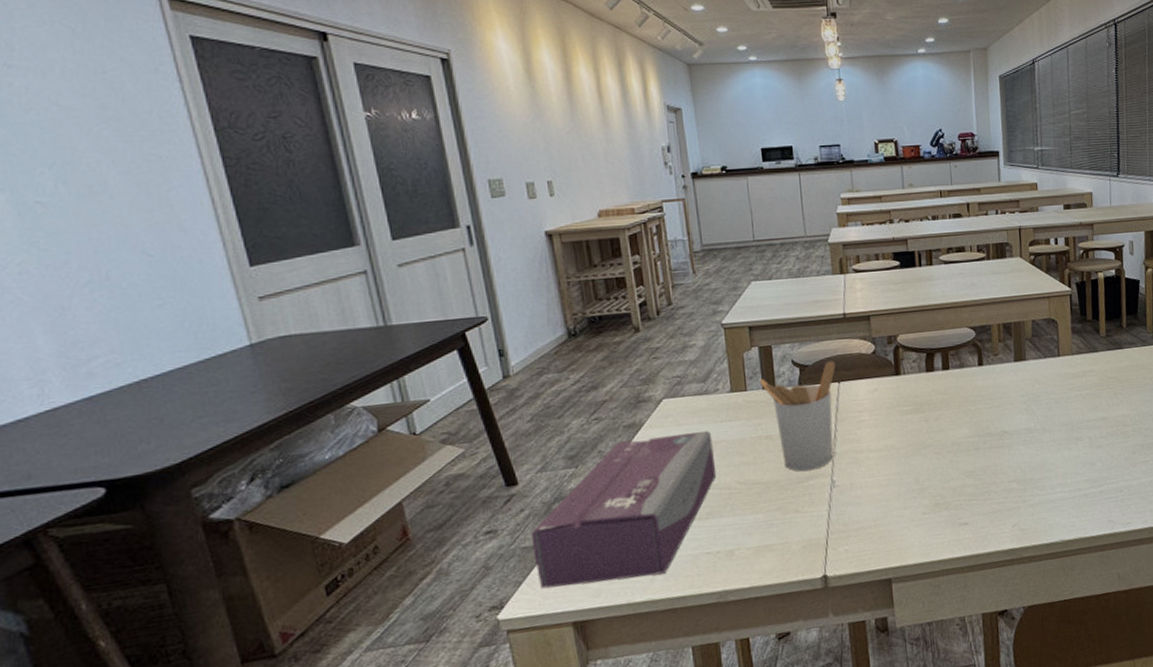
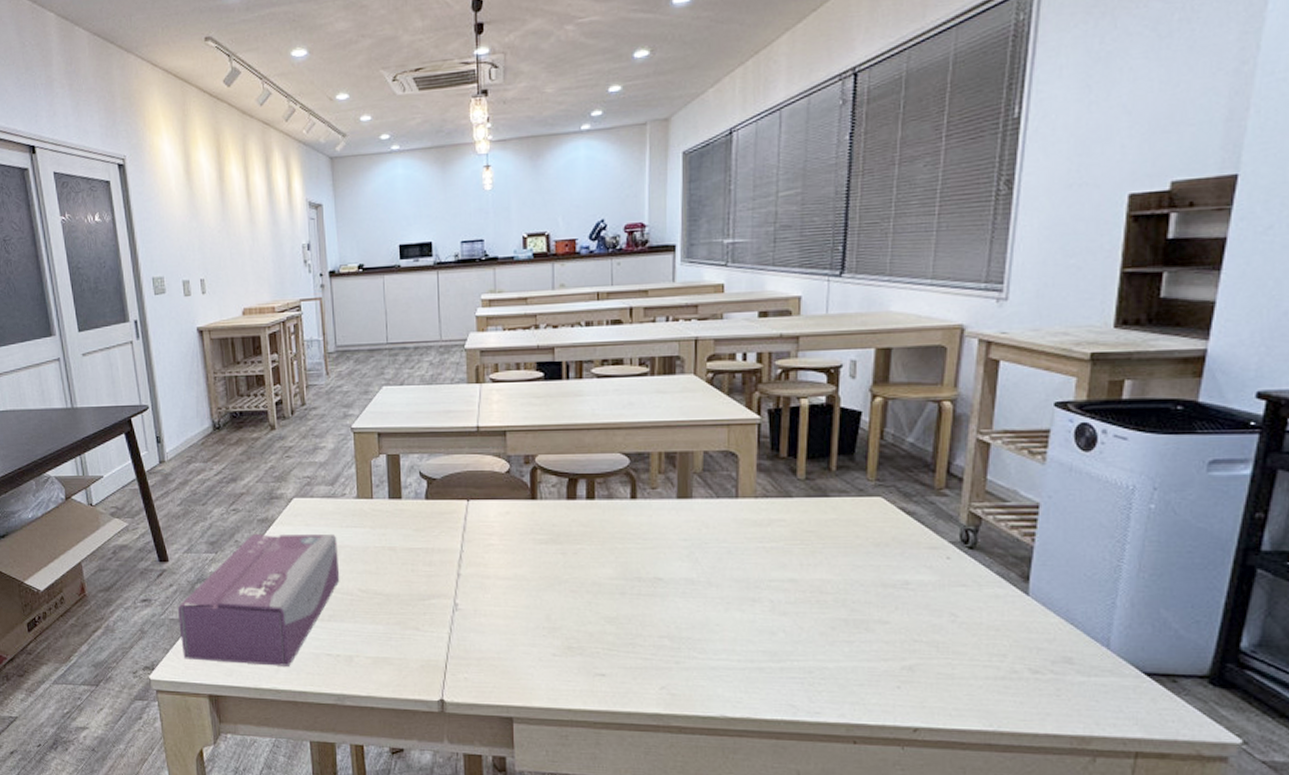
utensil holder: present [759,361,836,472] -> none [385,476,465,589]

